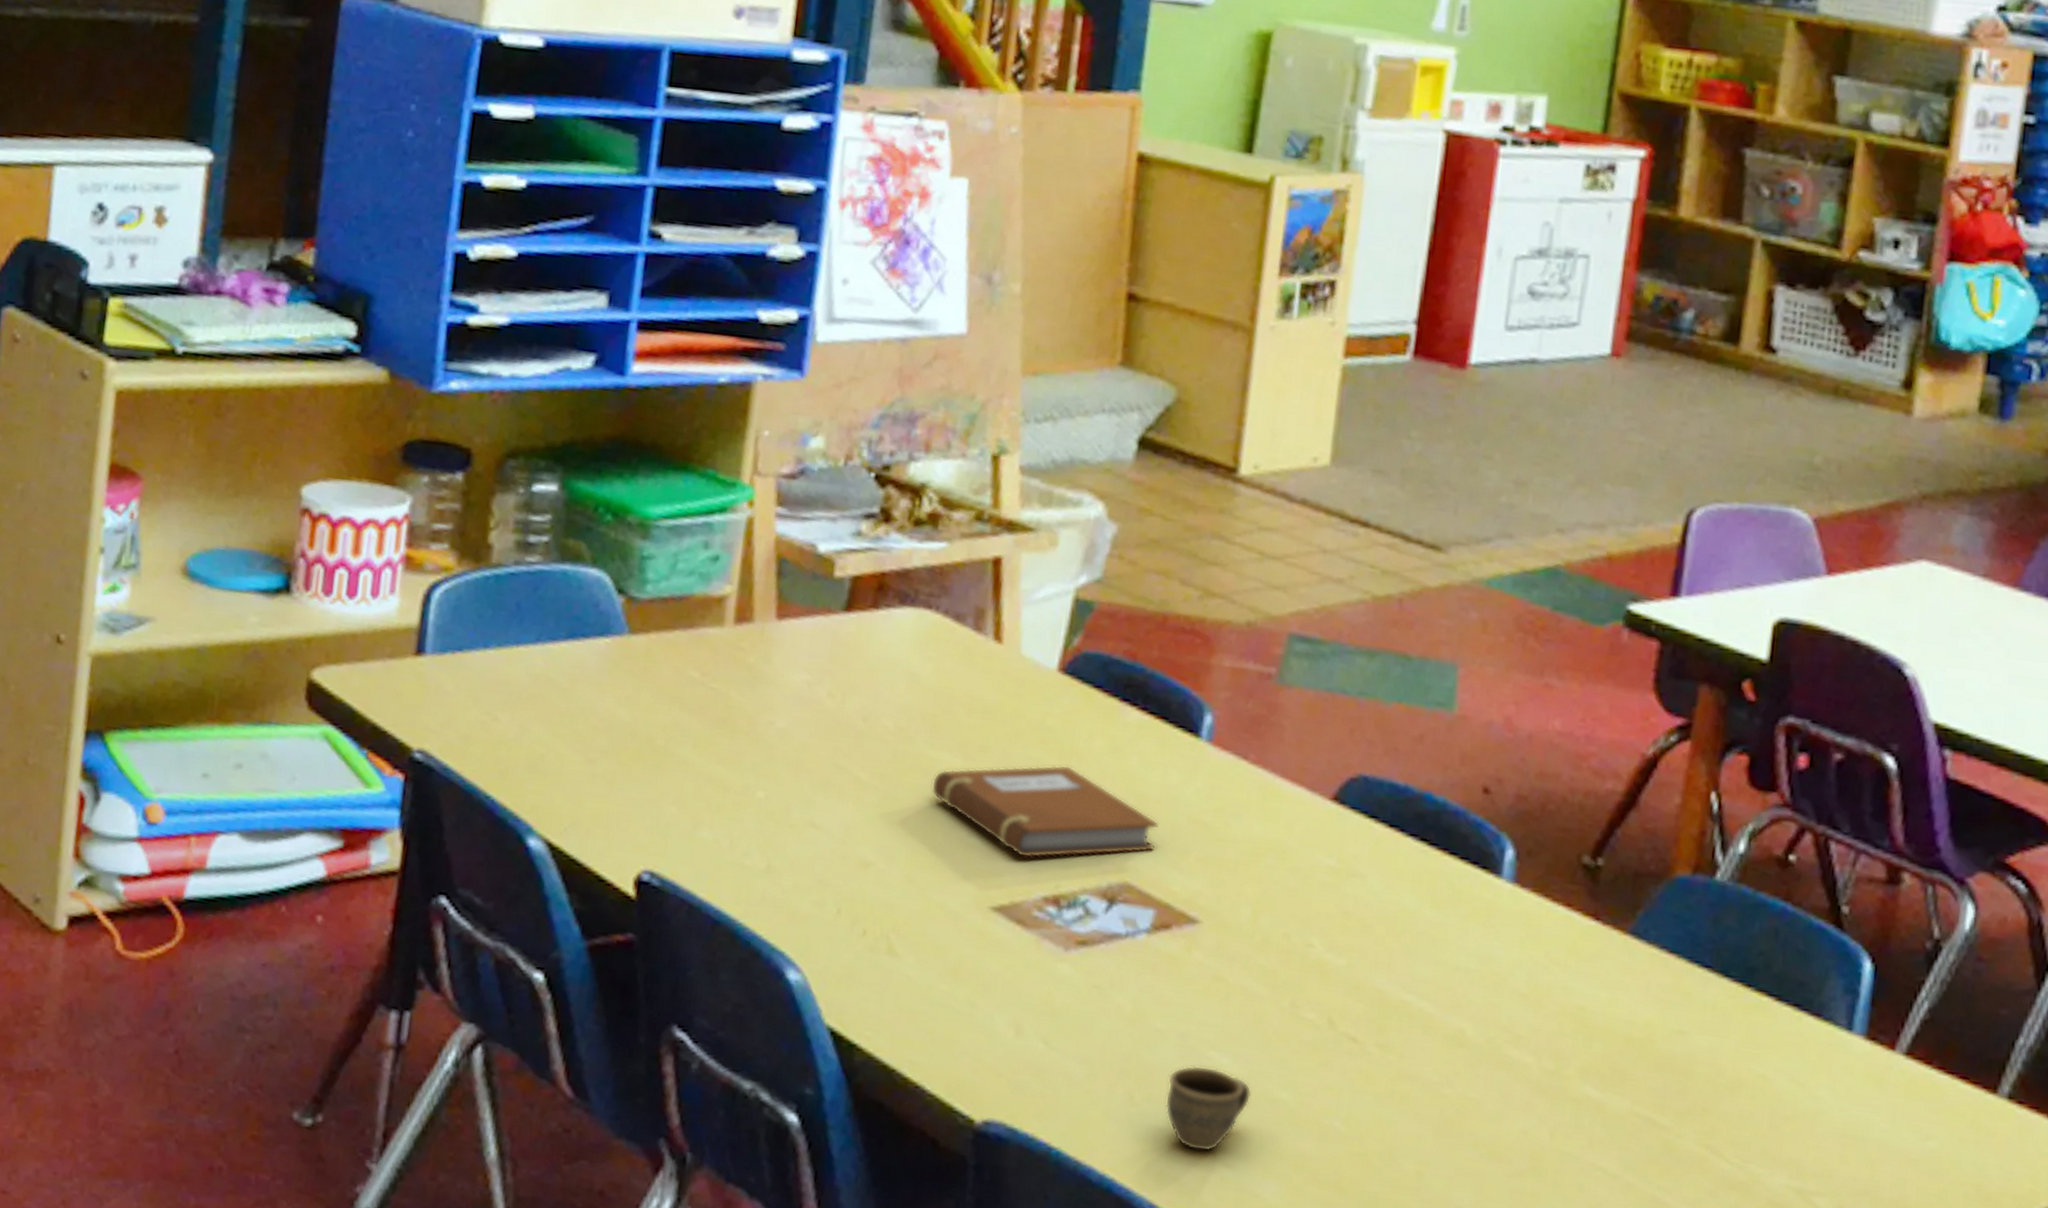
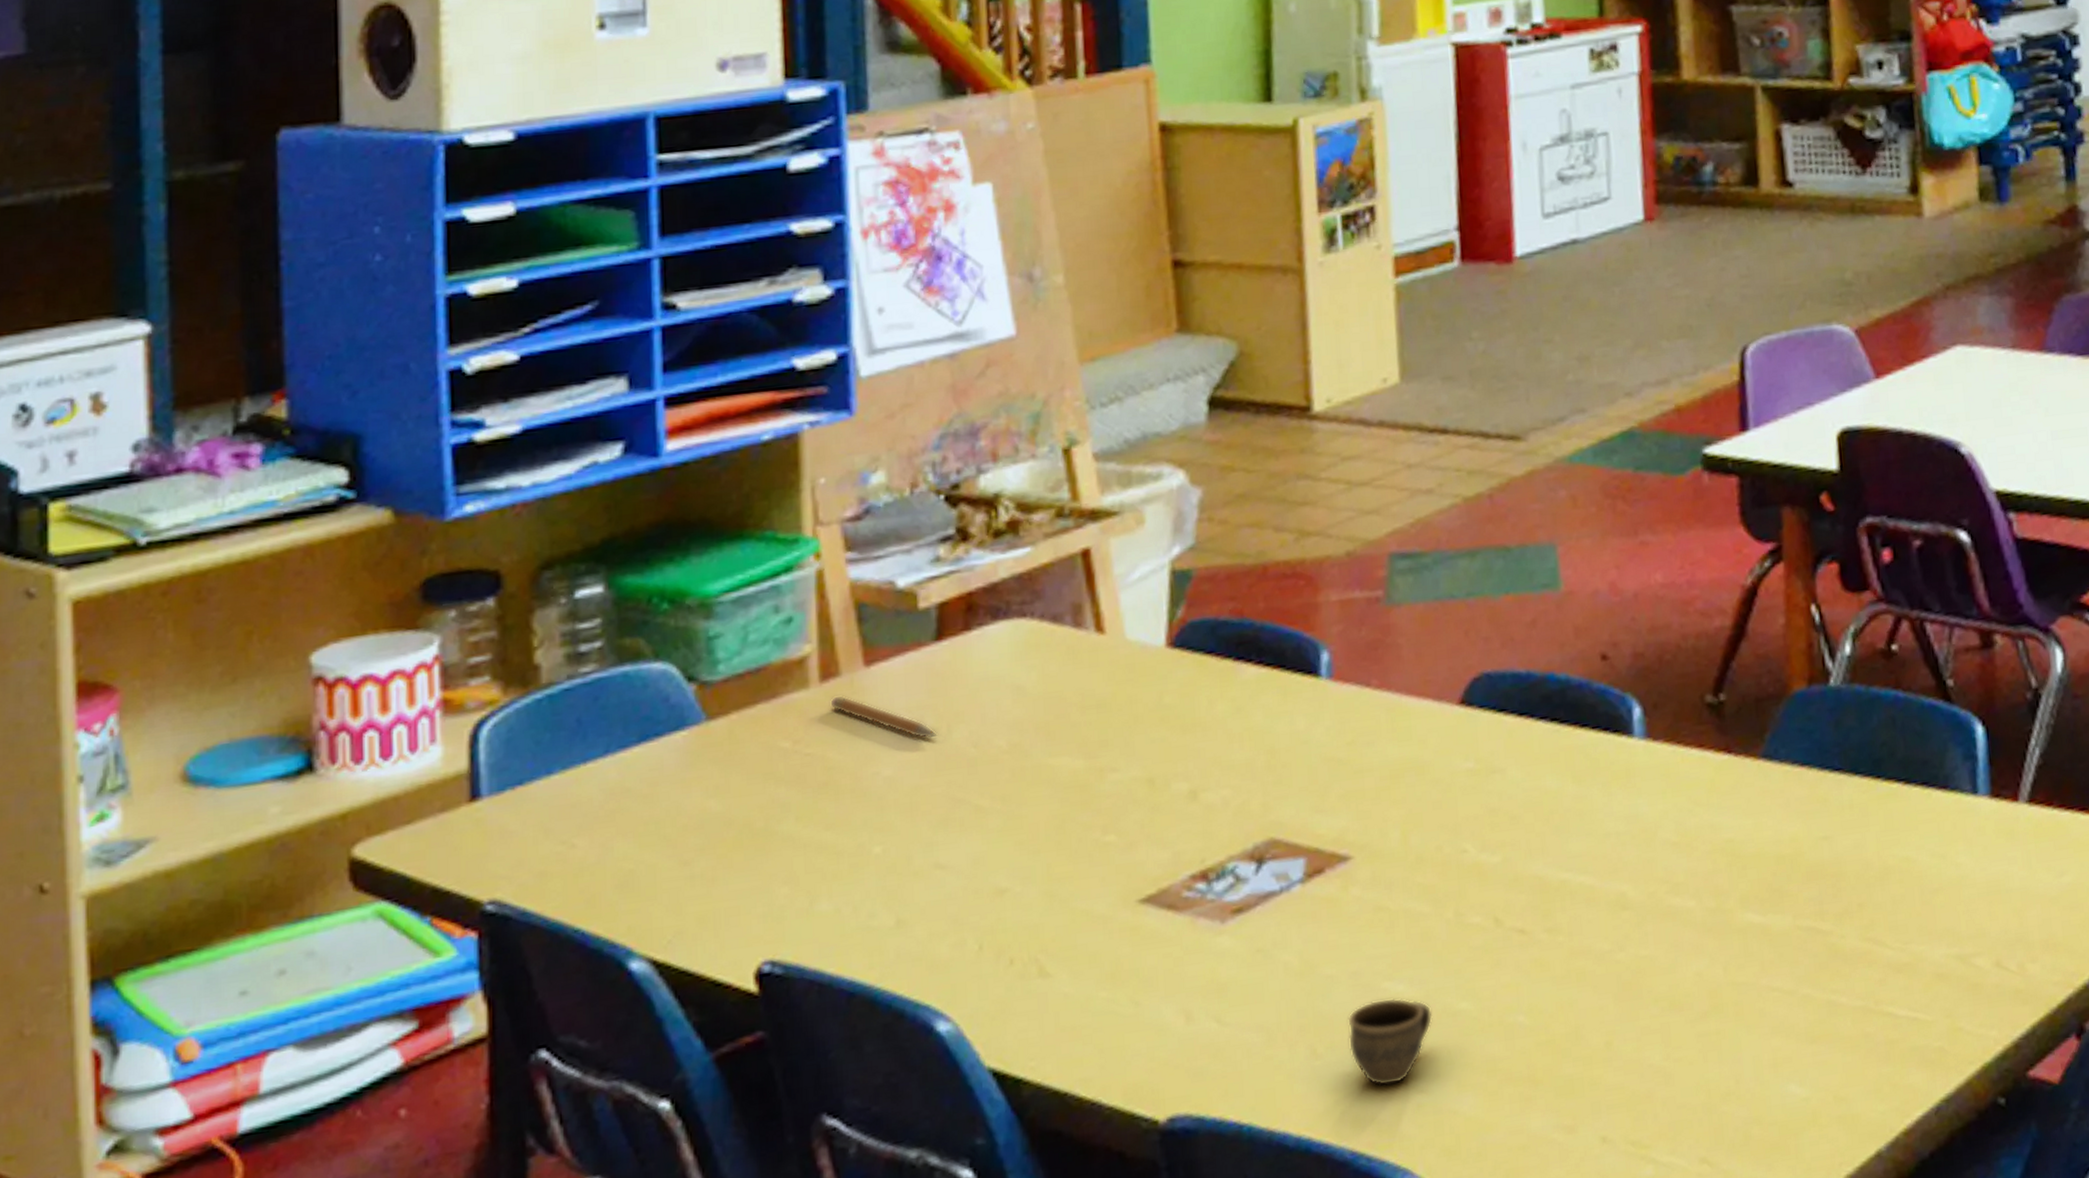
pencil: none [740,641,832,702] -> present [830,695,938,739]
notebook: present [931,764,1159,859] -> none [1056,737,1295,842]

